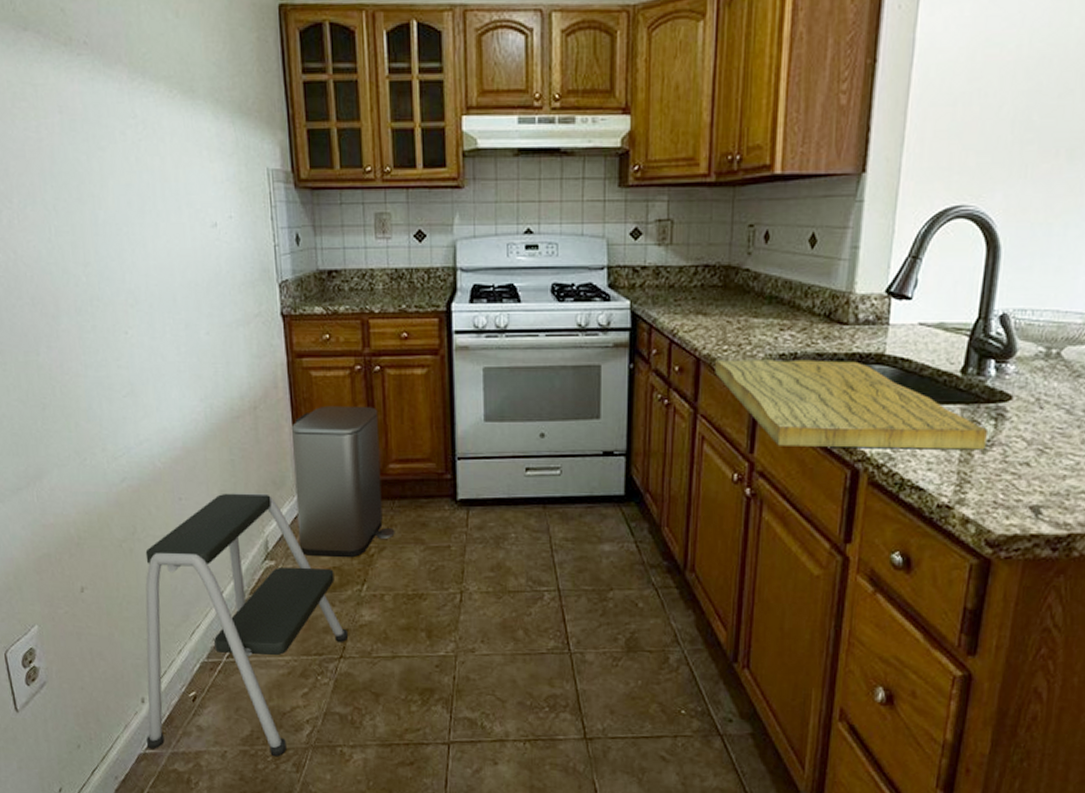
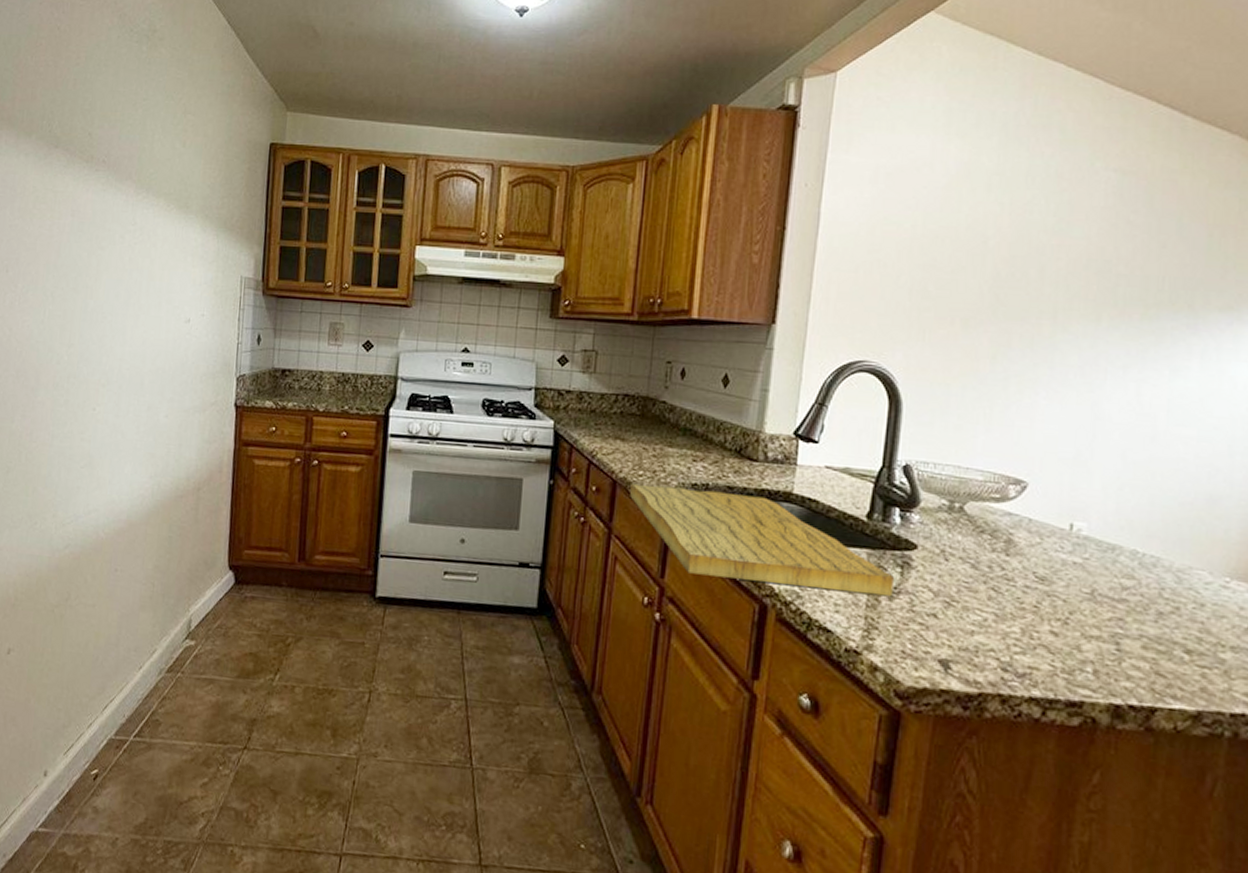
step stool: present [145,493,349,757] -> none [40,568,256,851]
pedal bin: present [291,405,395,557] -> none [220,493,313,645]

